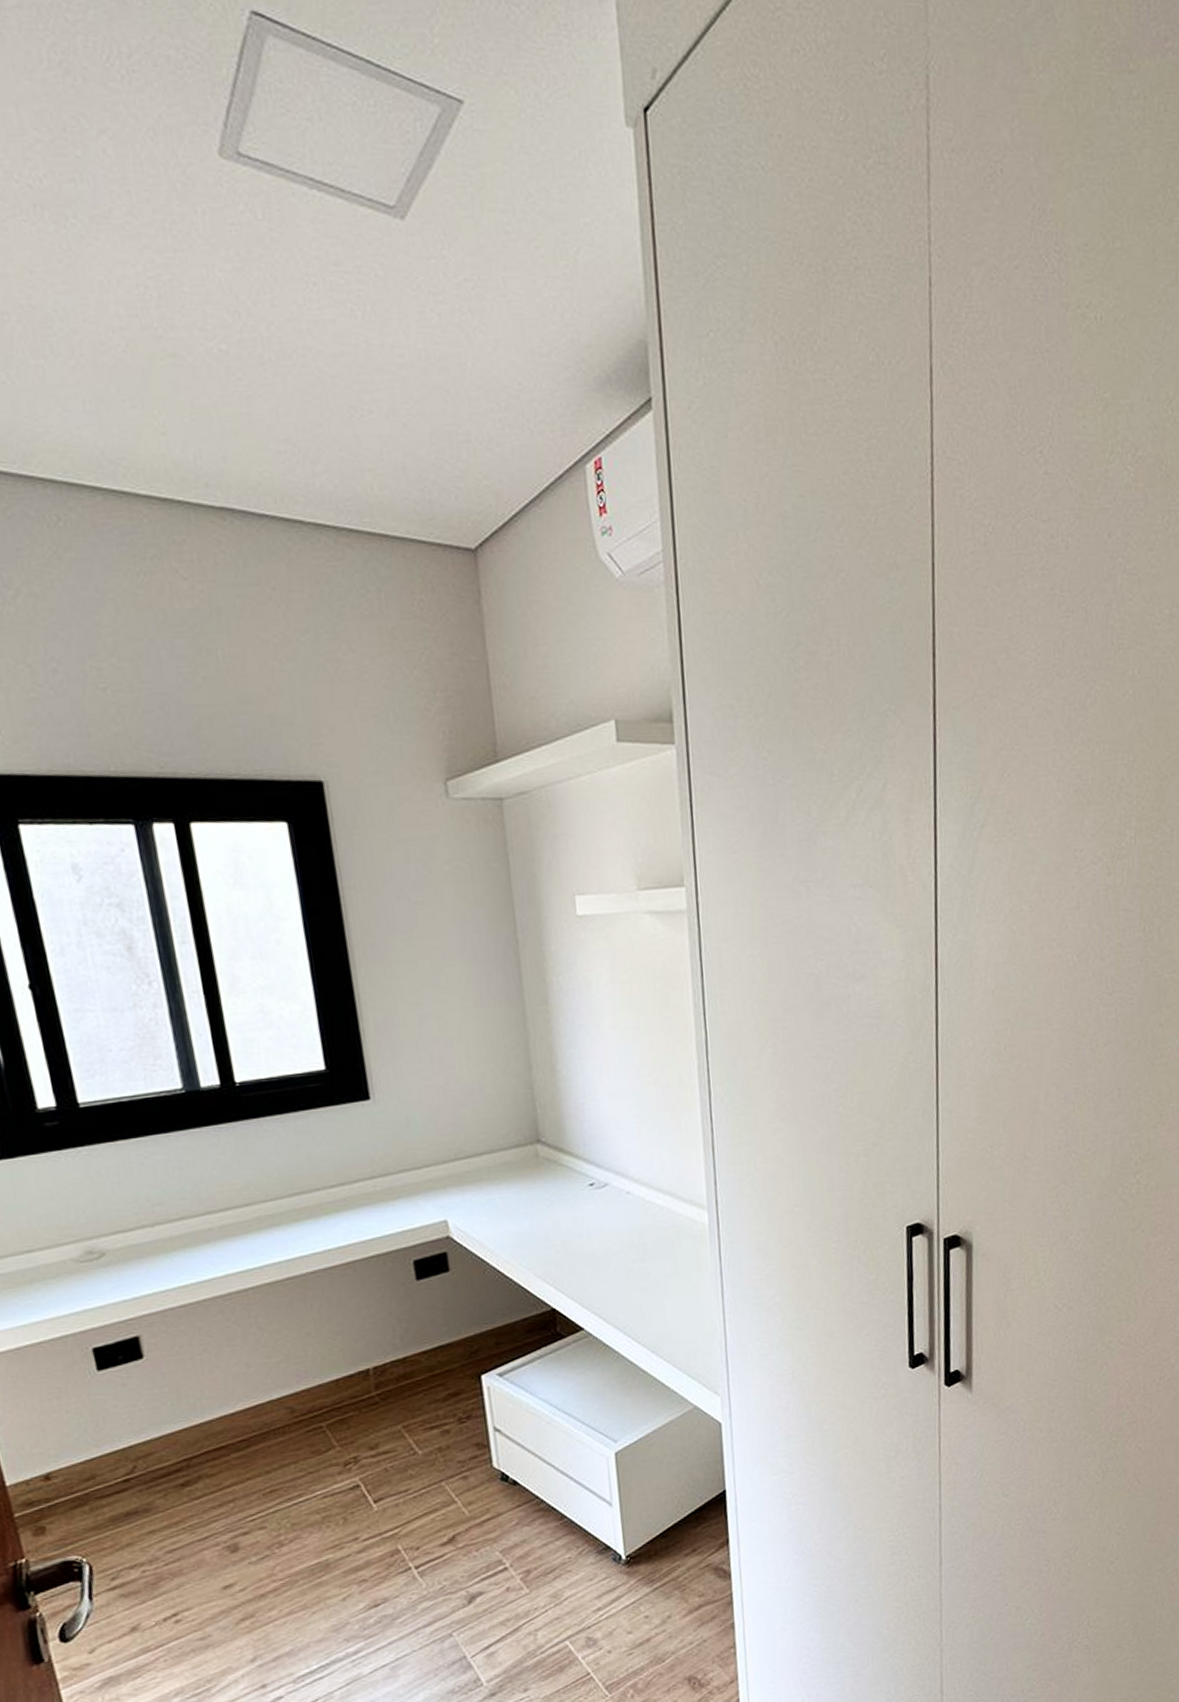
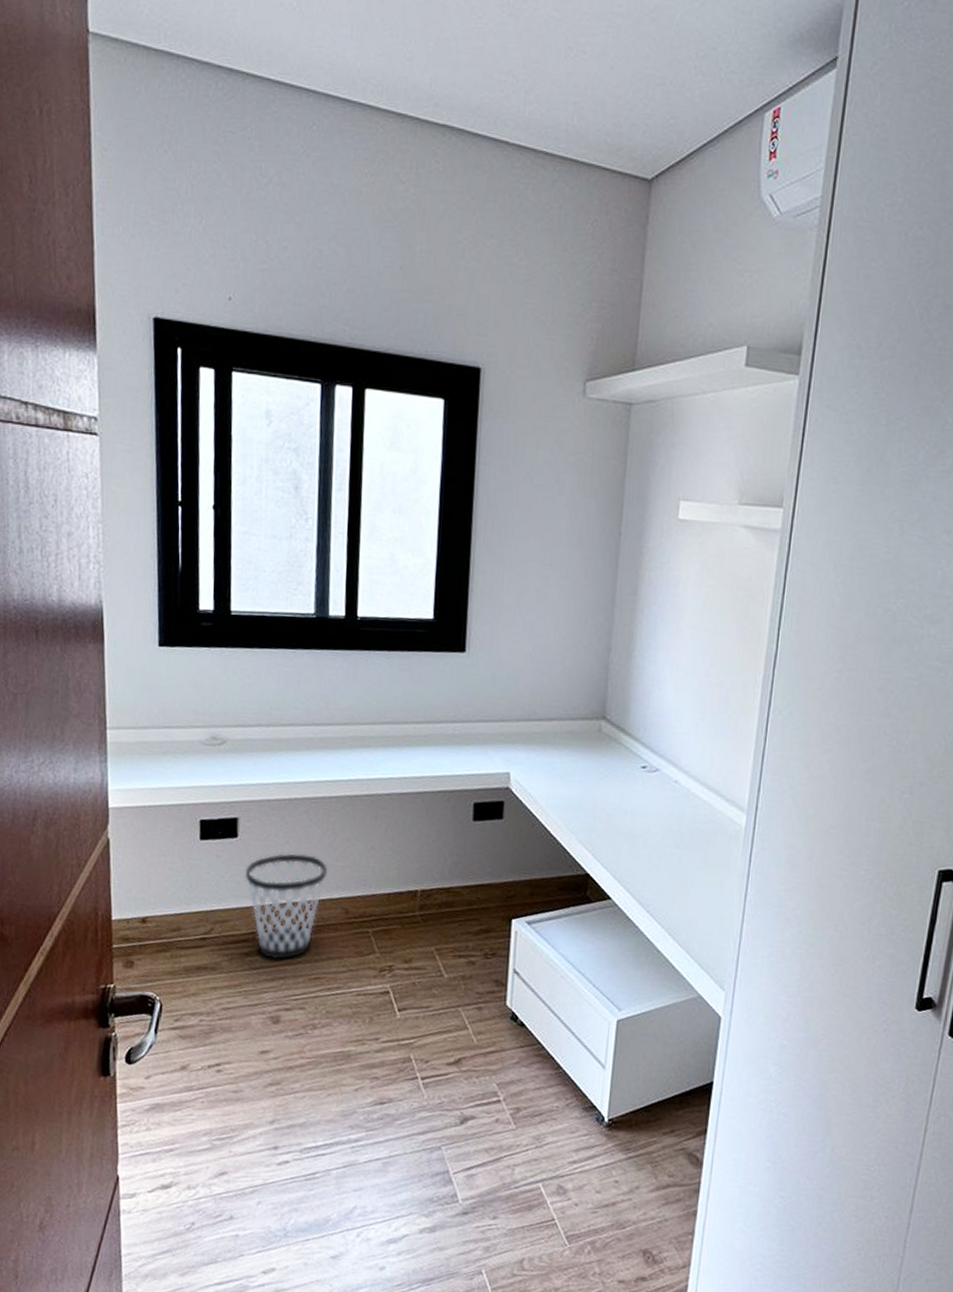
wastebasket: none [161,1358,261,1484] -> present [244,853,329,960]

